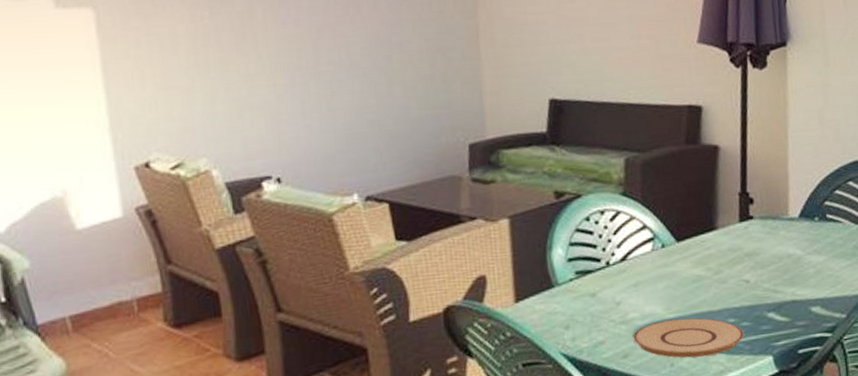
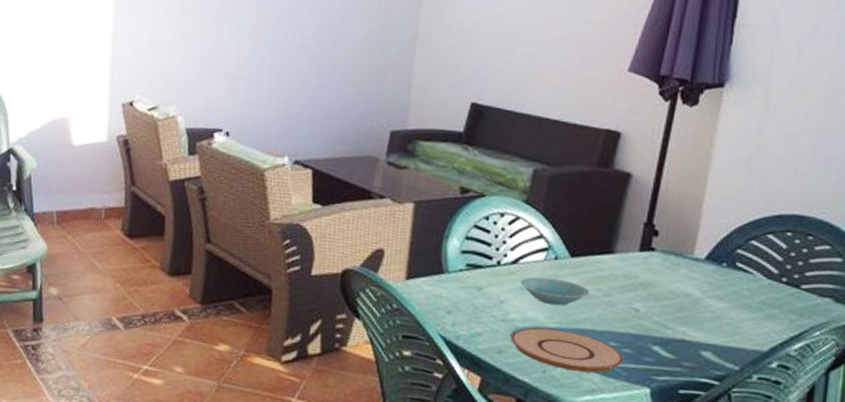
bowl: none [632,267,702,296] -> present [520,277,591,306]

